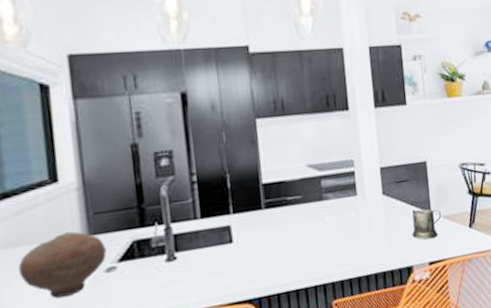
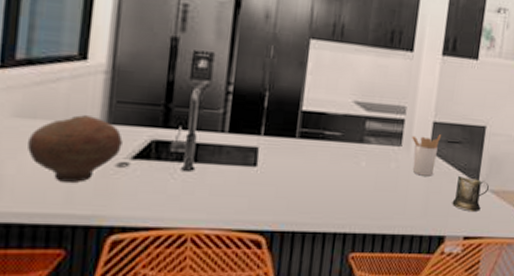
utensil holder: none [364,177,390,218] -> present [412,134,442,176]

